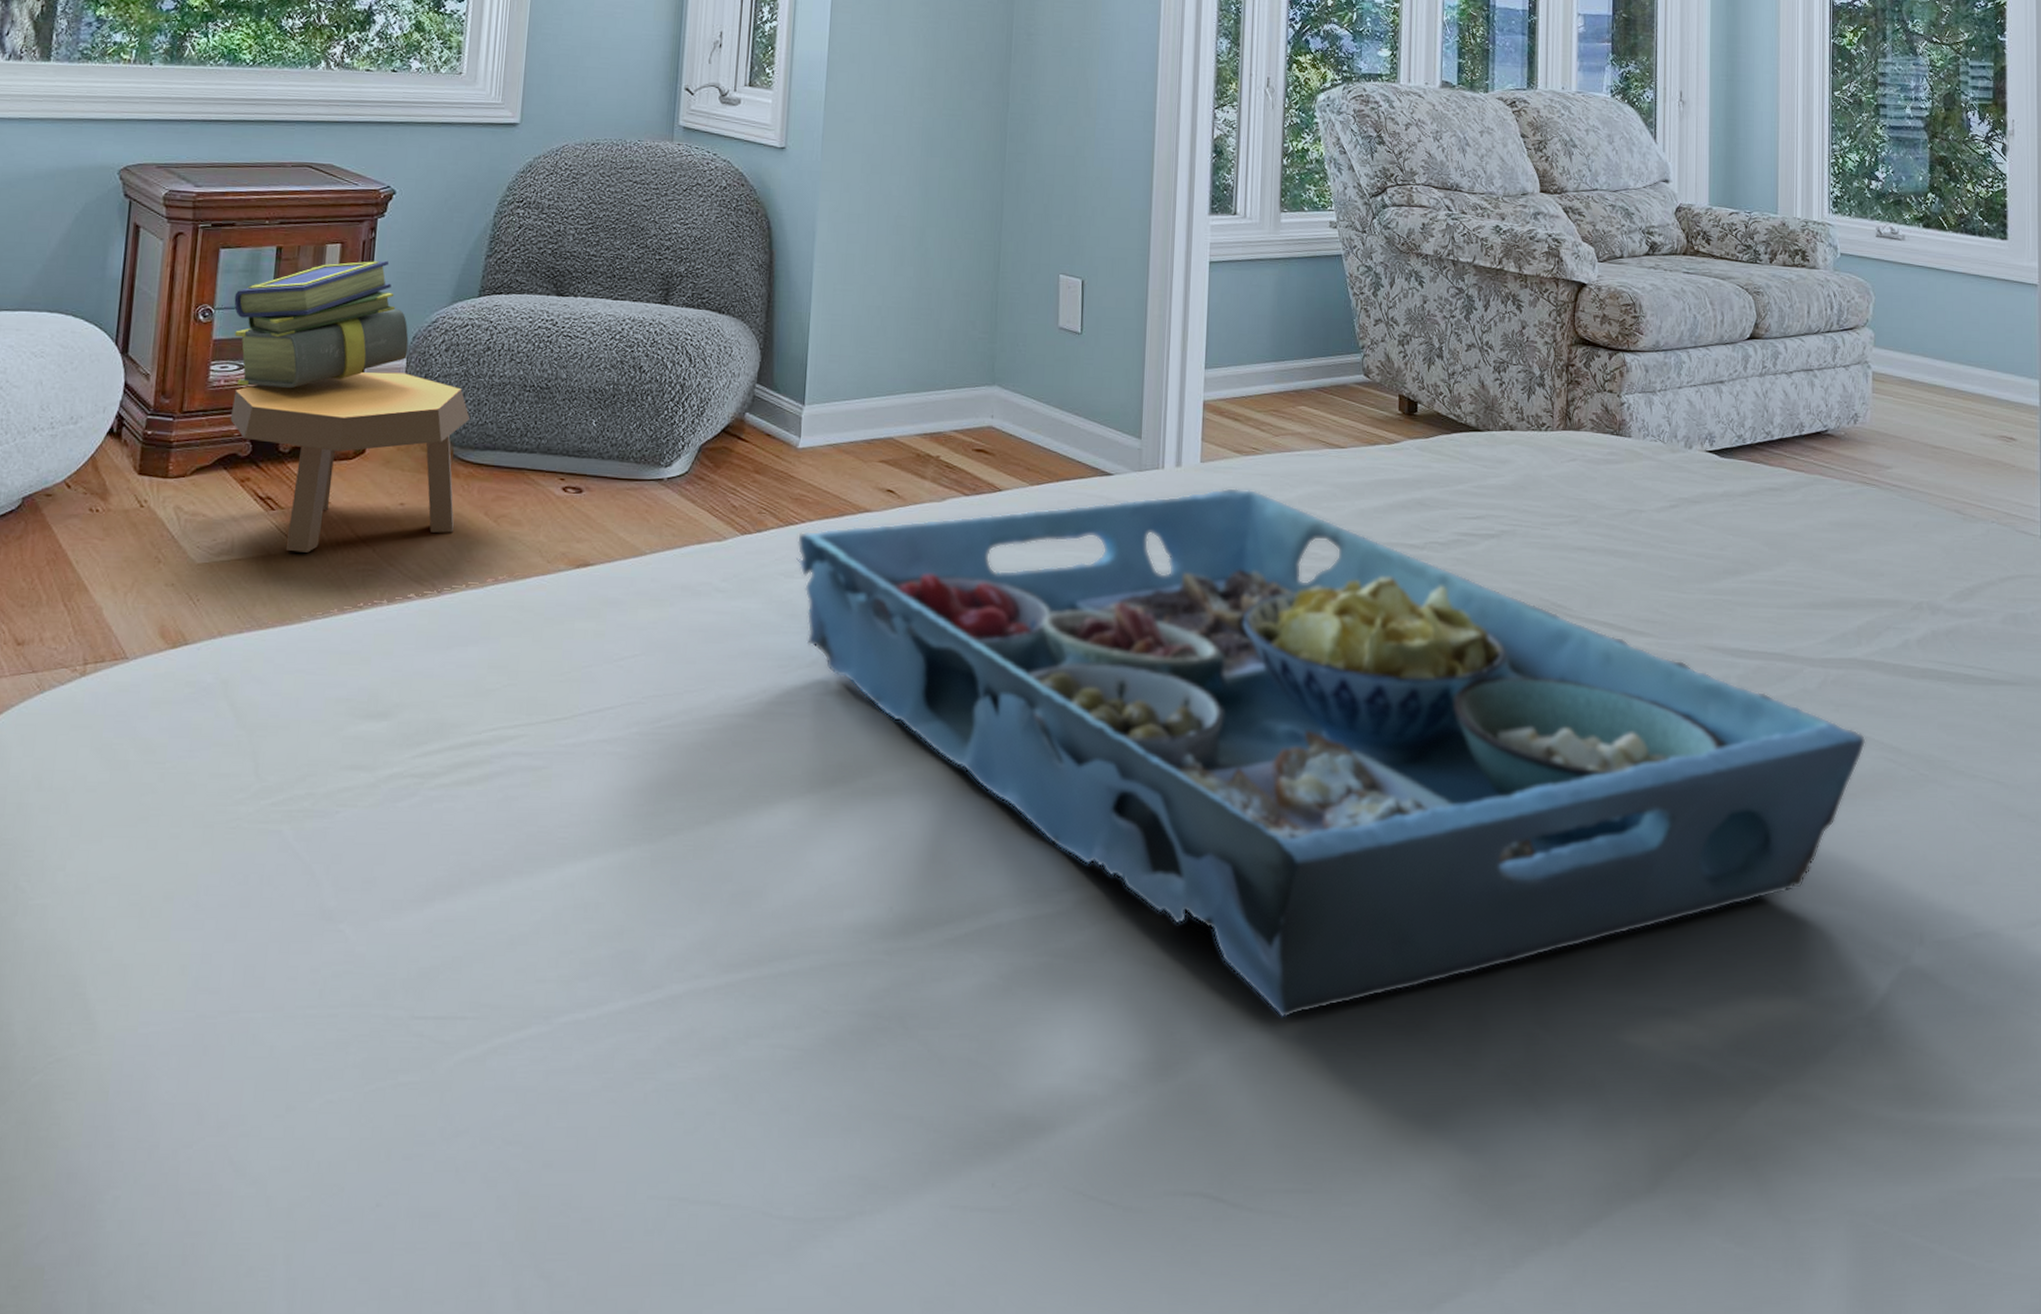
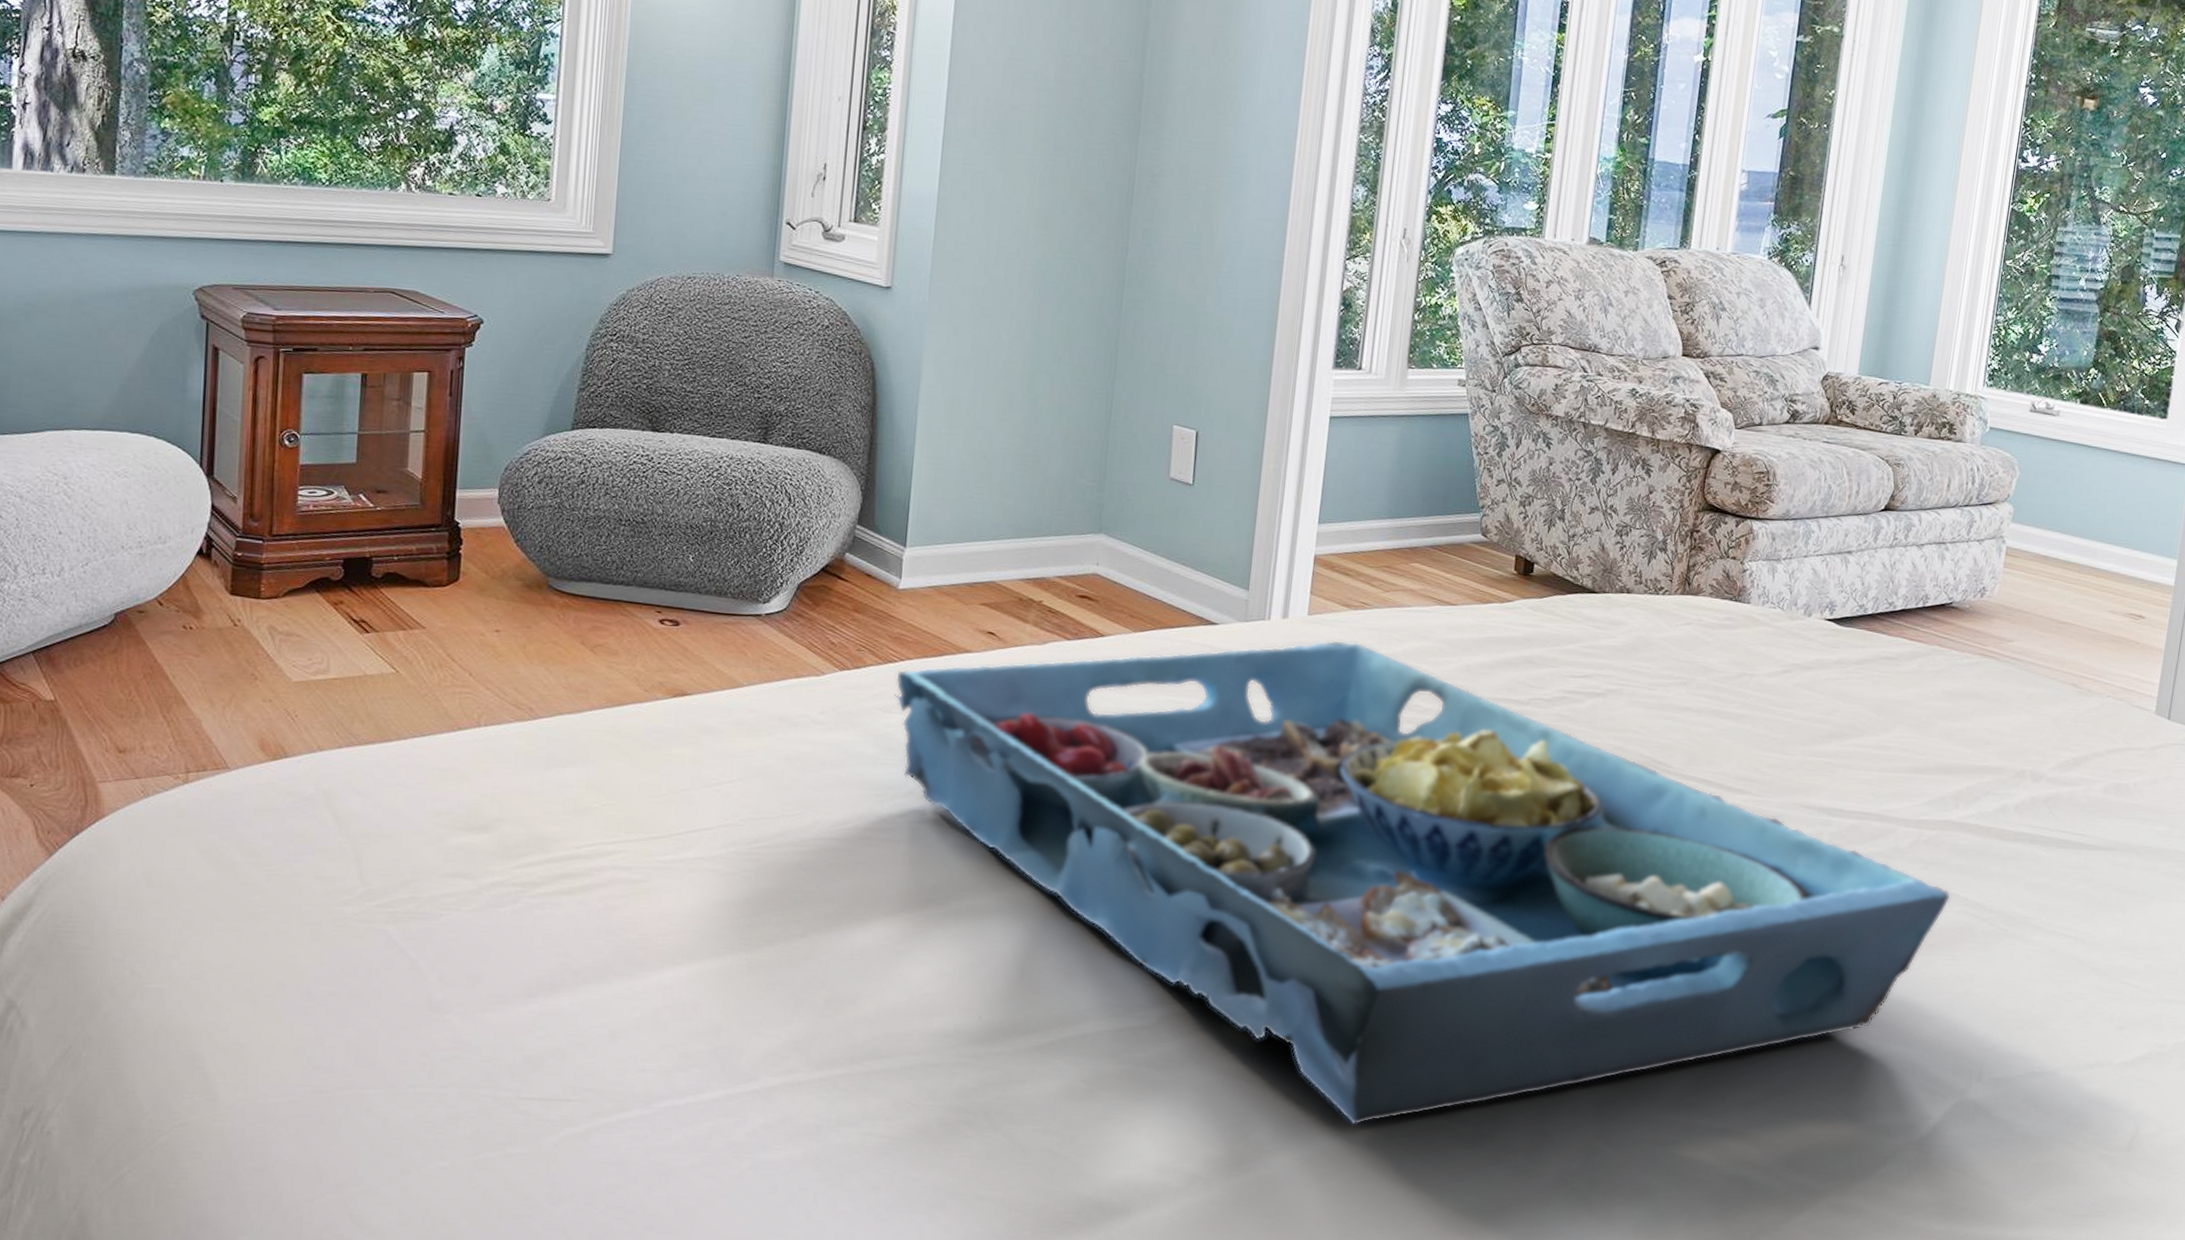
footstool: present [230,372,470,552] -> none [320,501,564,674]
stack of books: present [234,260,409,388] -> none [319,390,500,515]

